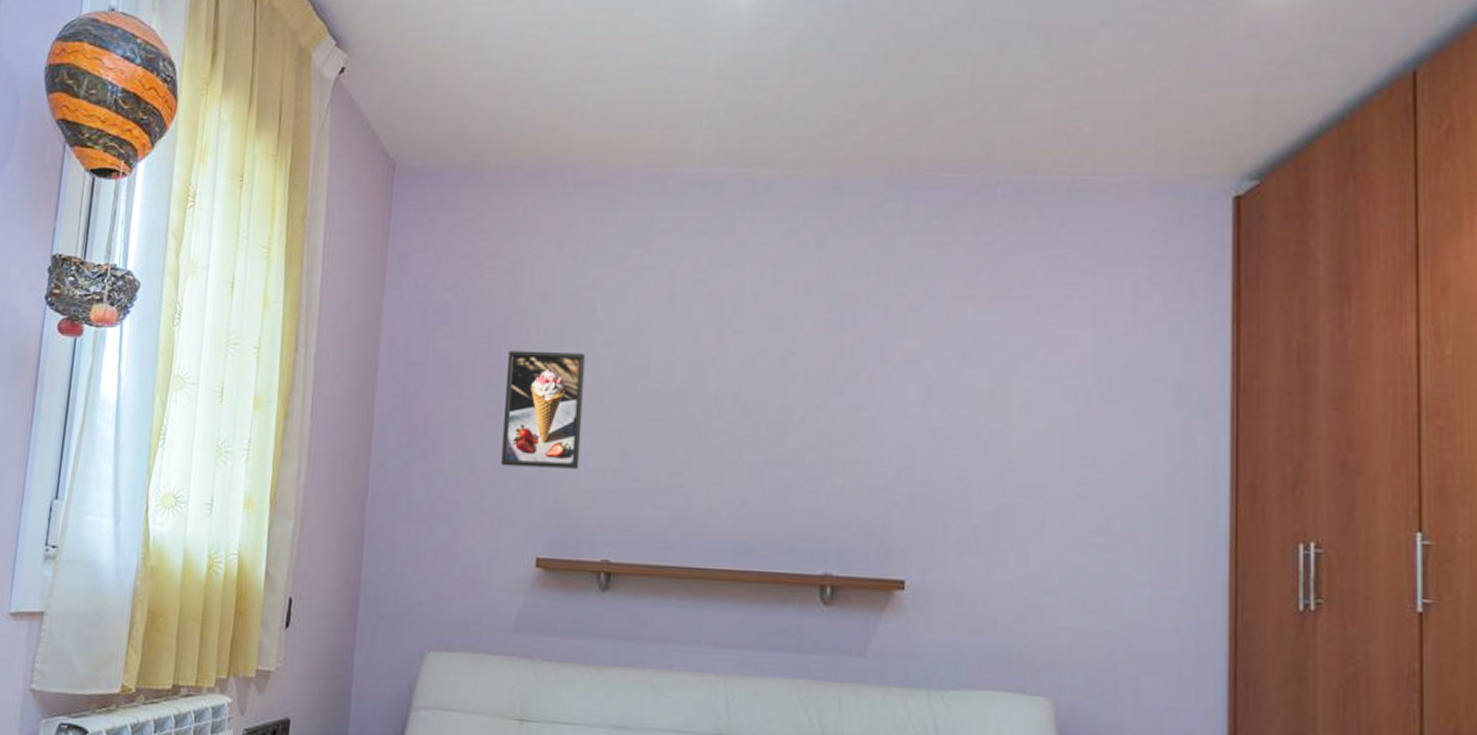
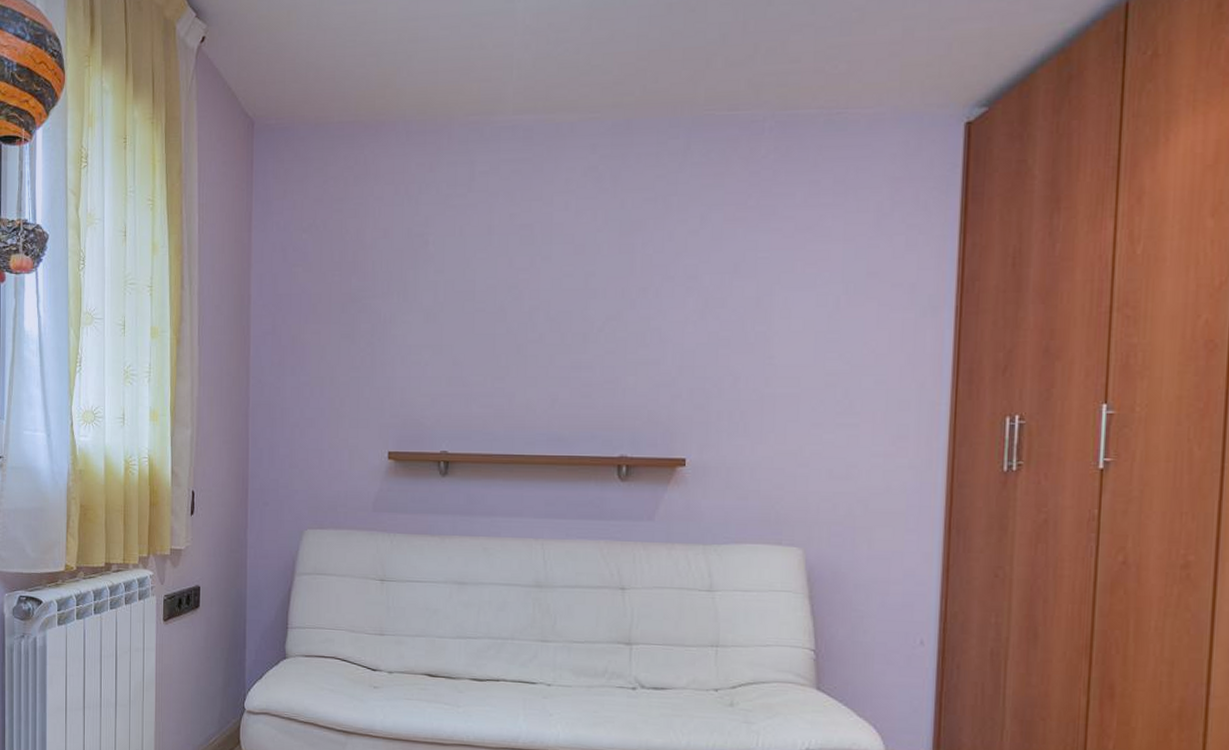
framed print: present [501,350,586,469] -> none [356,280,422,378]

